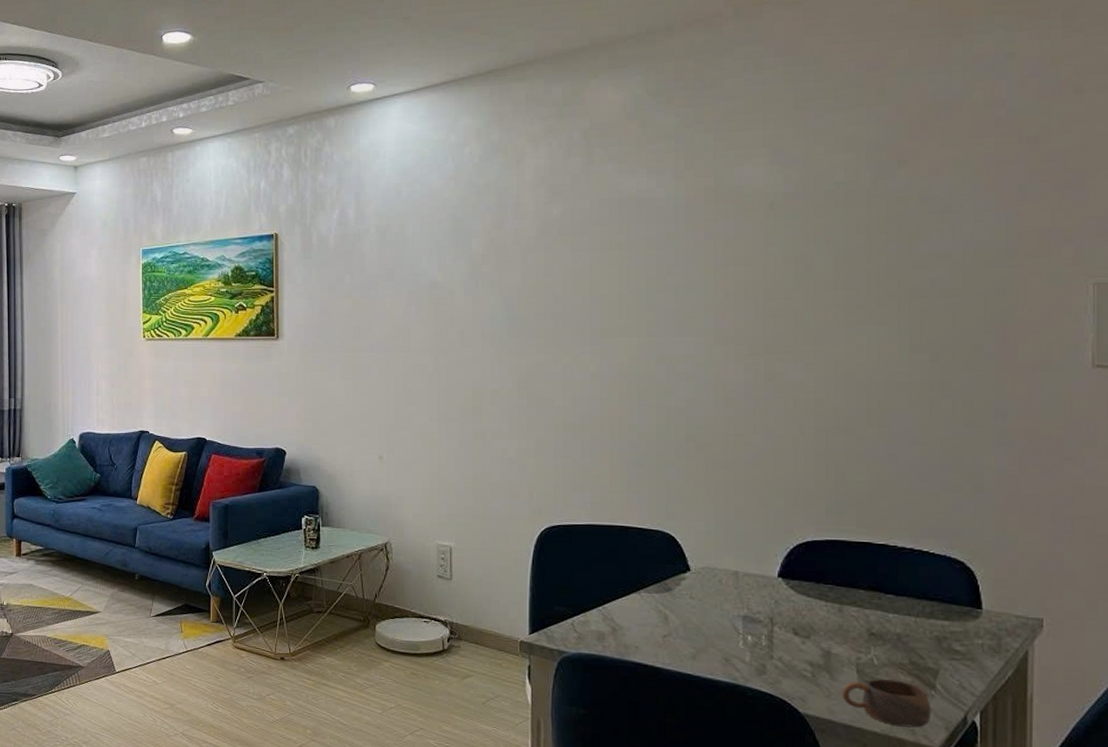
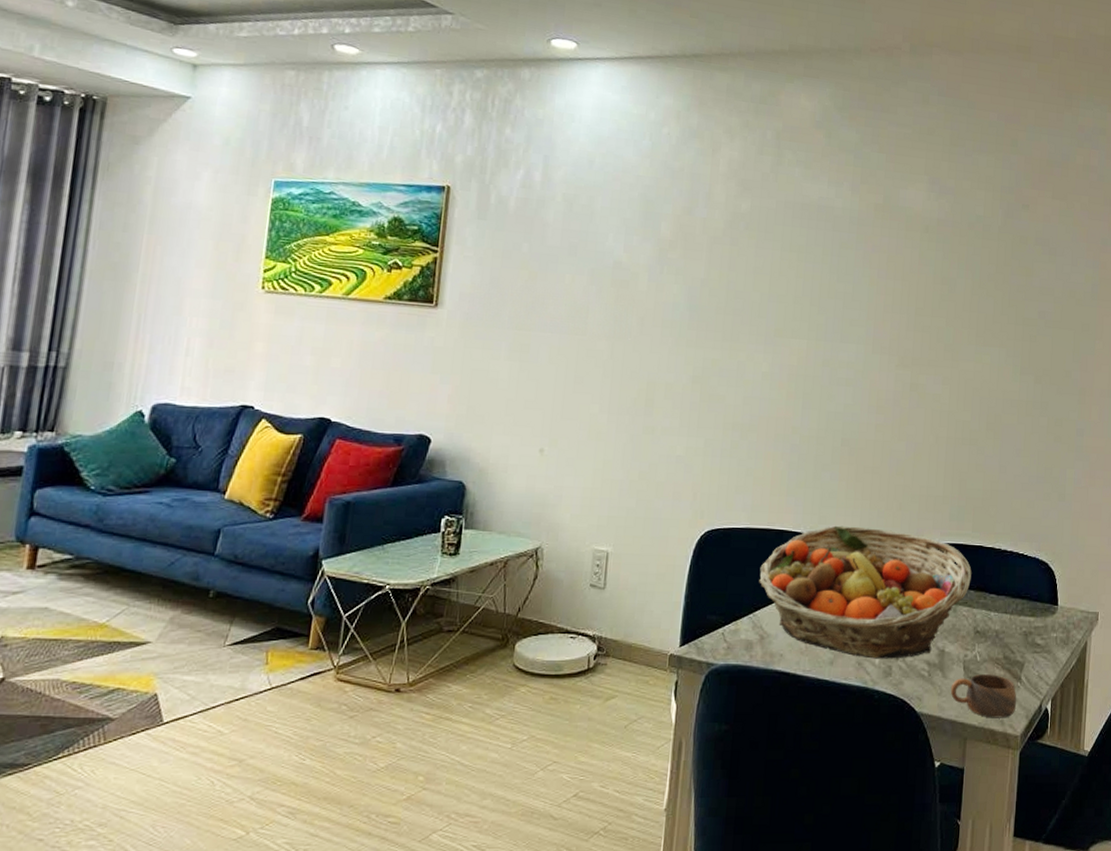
fruit basket: none [606,521,859,657] -> present [759,525,972,659]

